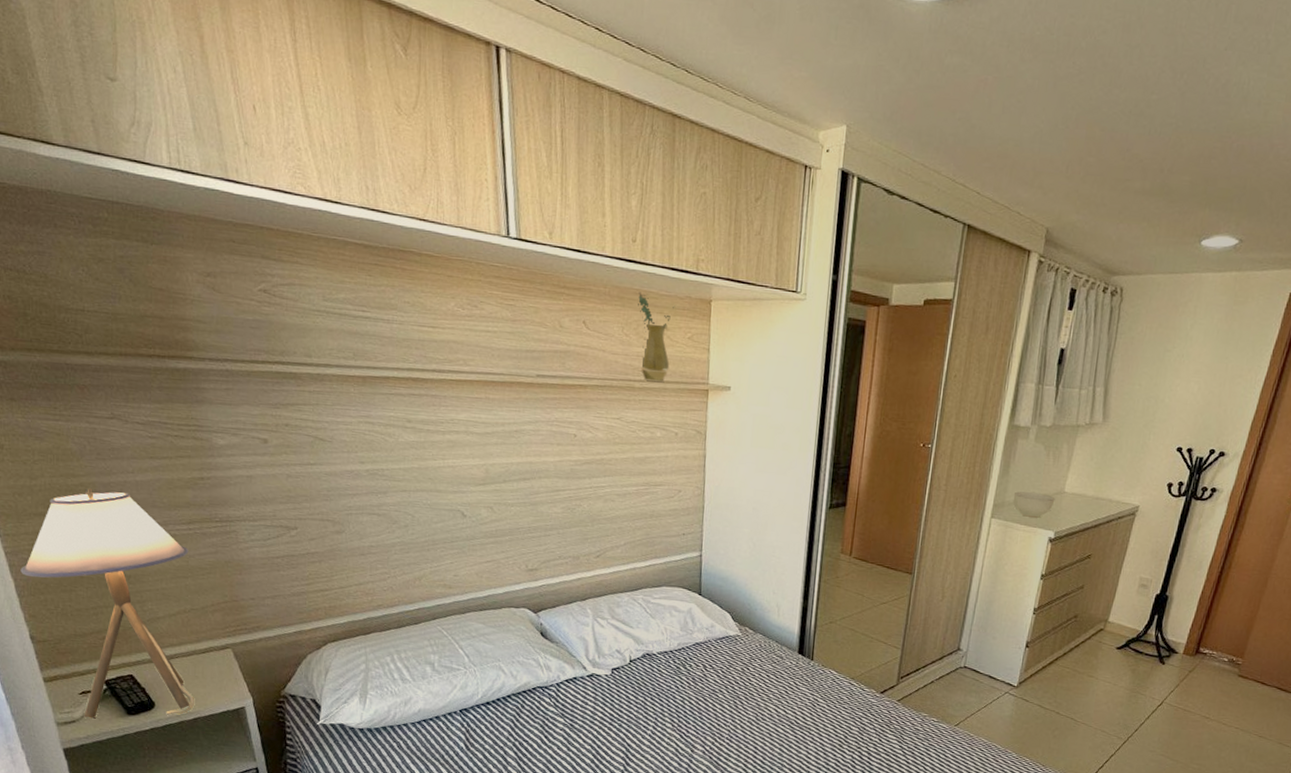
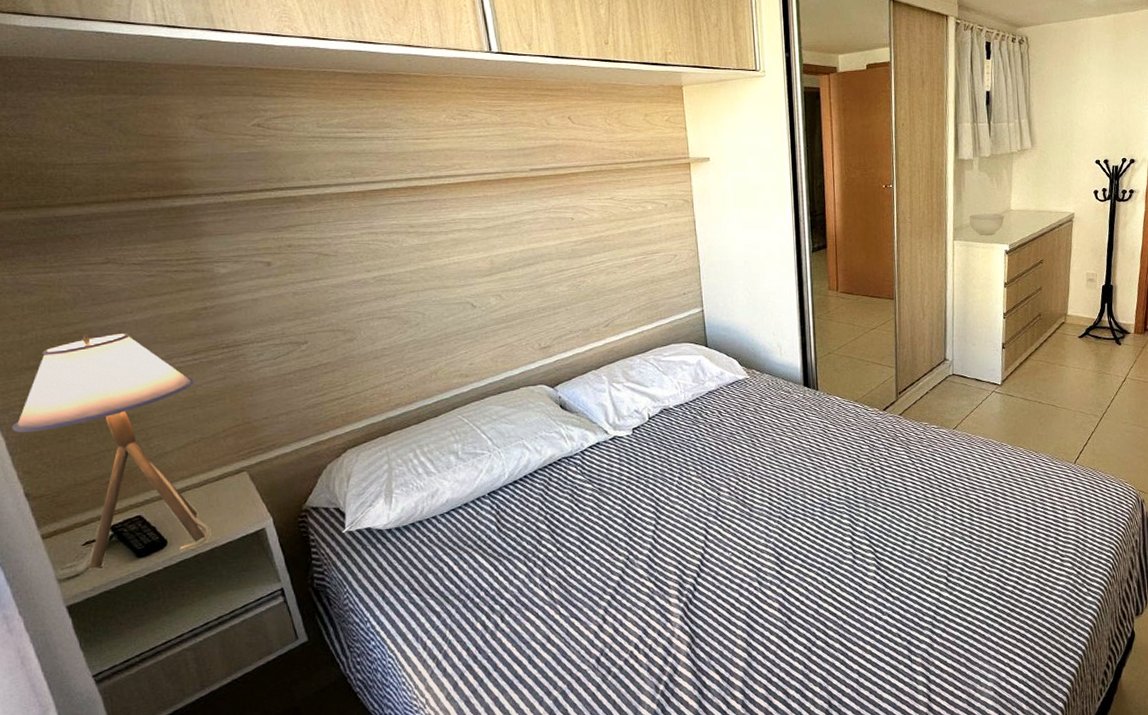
vase: present [638,292,675,382] -> none [616,86,652,162]

